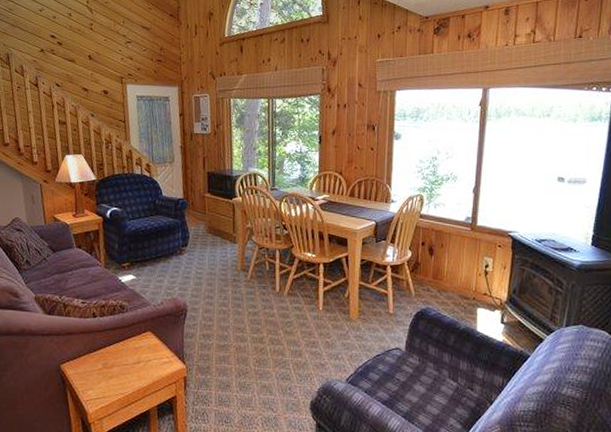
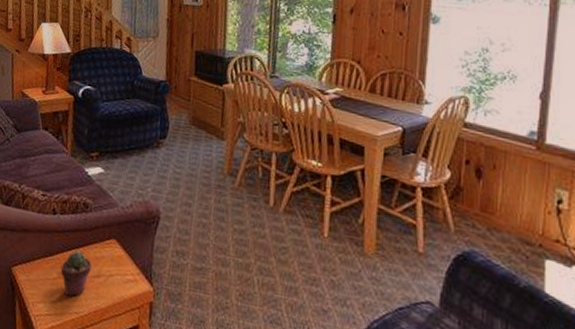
potted succulent: none [104,344,132,381] -> present [60,250,92,297]

